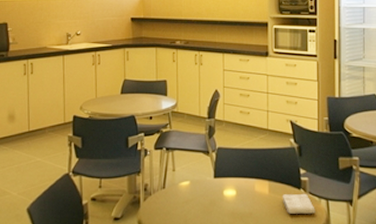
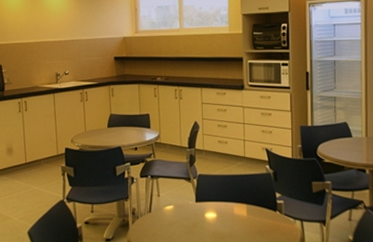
washcloth: present [282,193,315,214] -> none [259,215,291,234]

